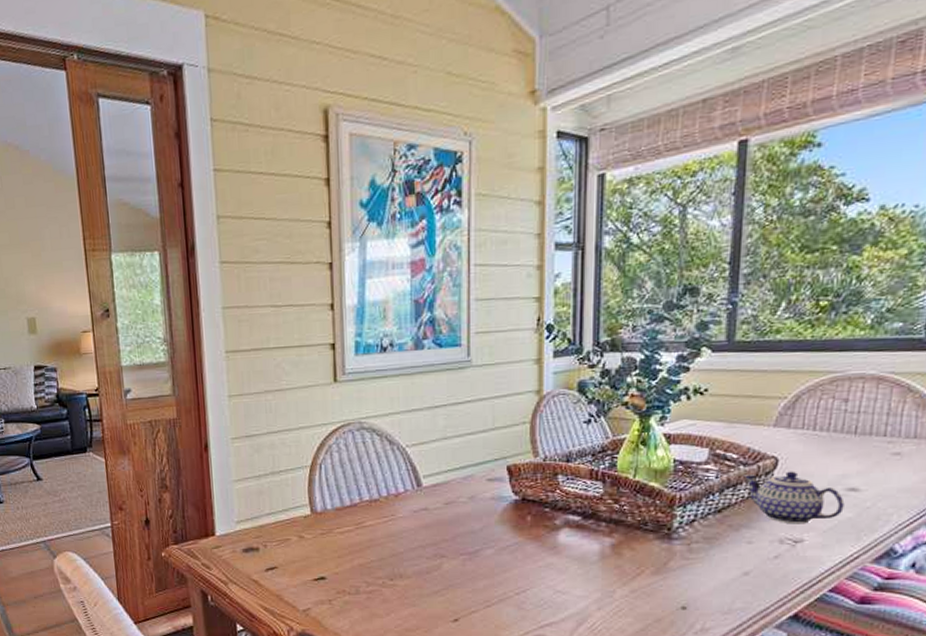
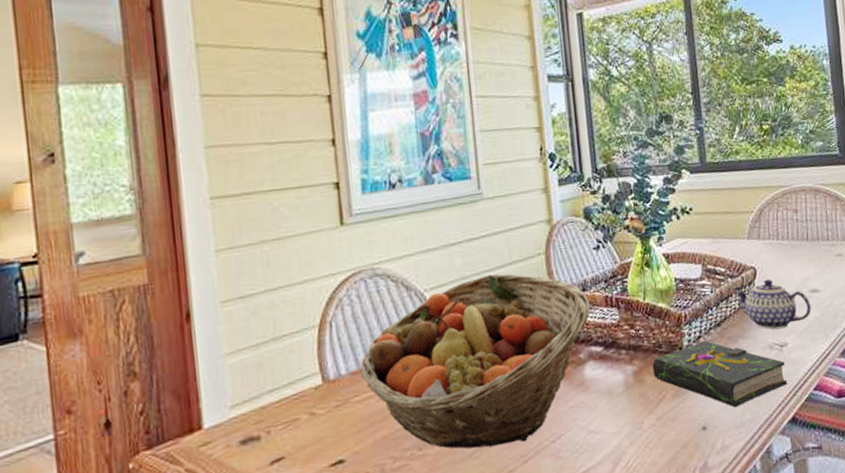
fruit basket: none [344,437,573,589] -> present [361,273,591,449]
book: none [633,524,797,595] -> present [652,340,788,408]

